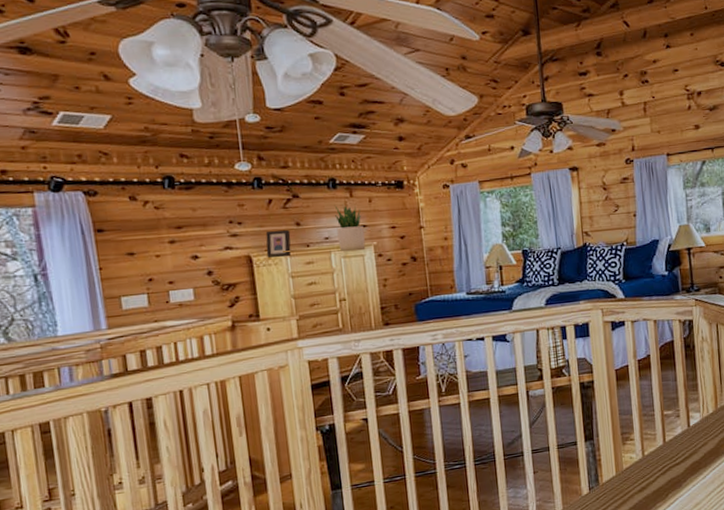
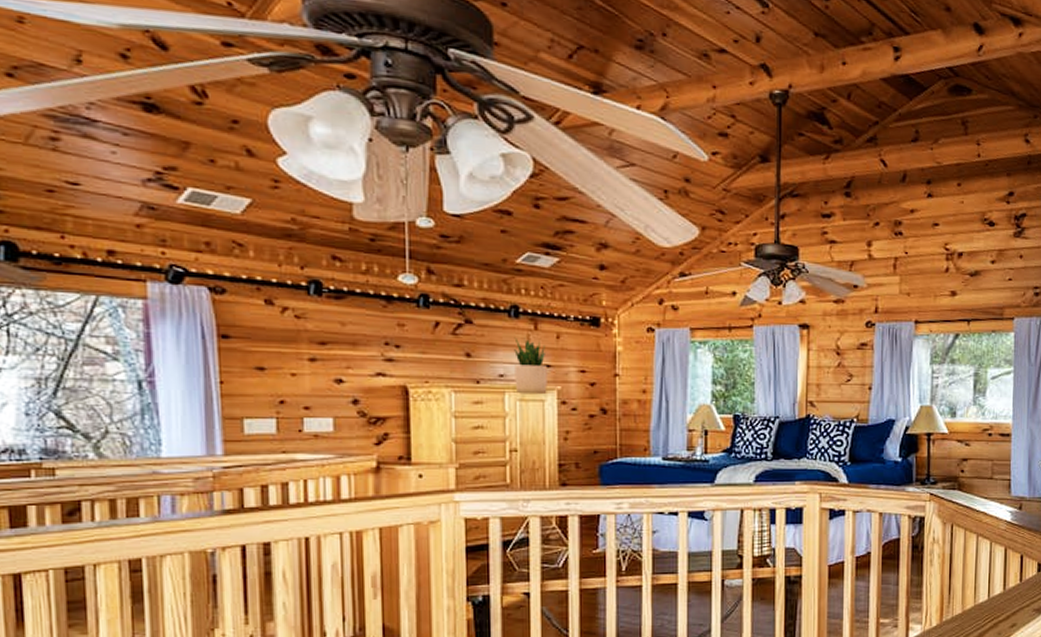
picture frame: present [265,229,292,259] -> none [426,359,458,393]

